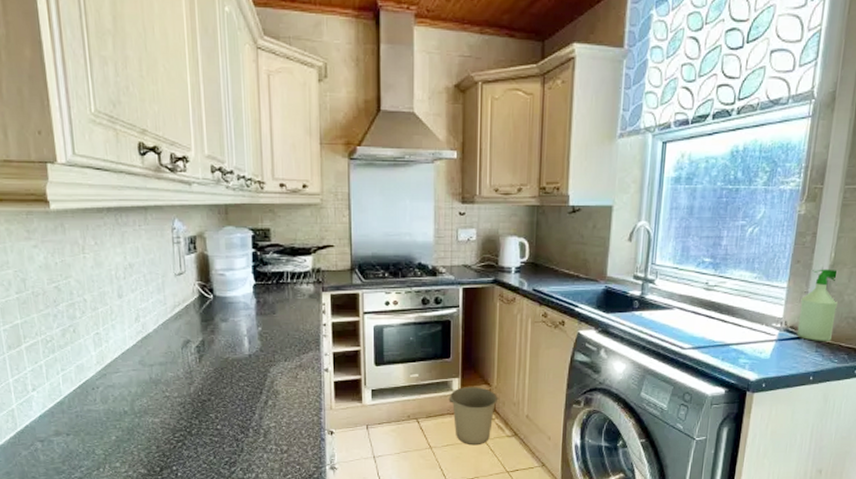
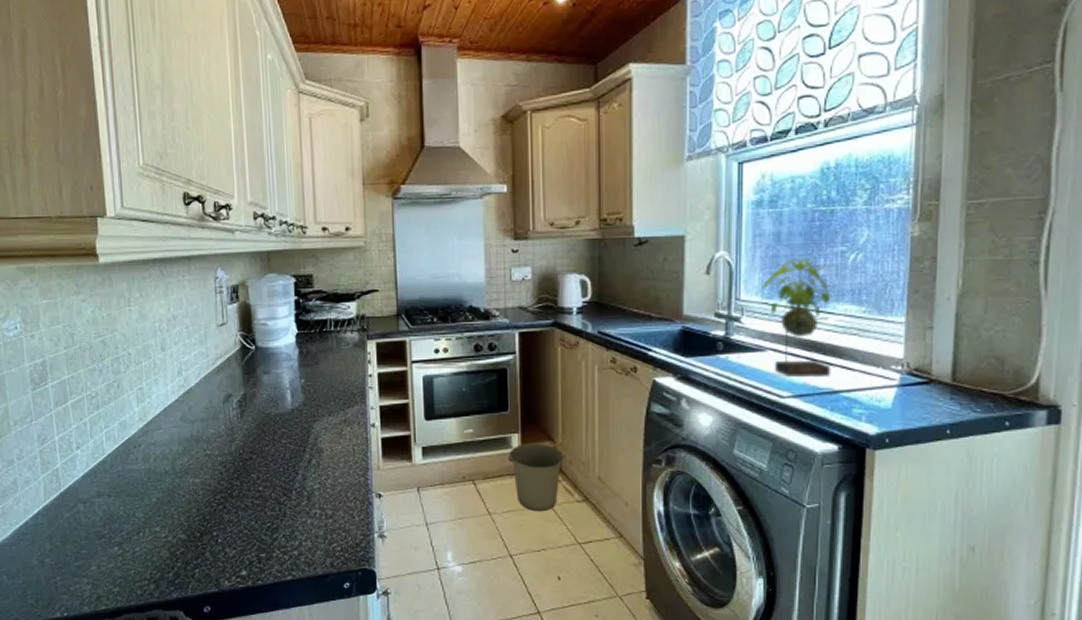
plant: none [674,229,737,331] -> present [762,257,837,377]
spray bottle: present [796,269,839,342] -> none [923,299,974,388]

